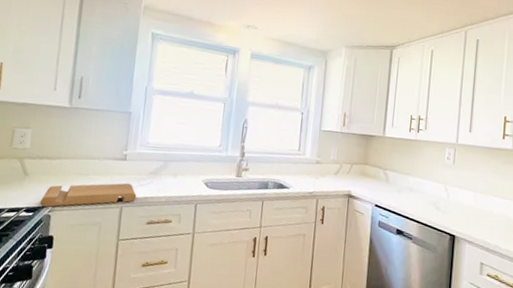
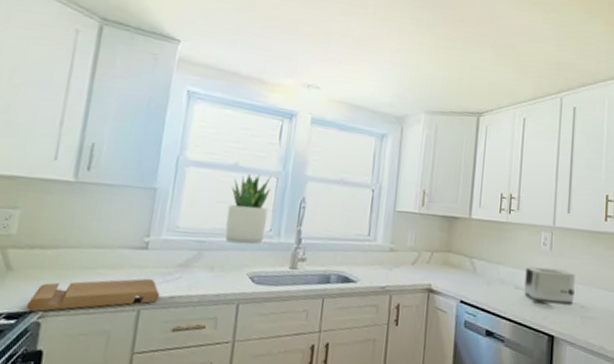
planter: none [185,100,220,157] -> present [225,174,272,245]
toaster: none [429,177,475,211] -> present [524,266,575,306]

